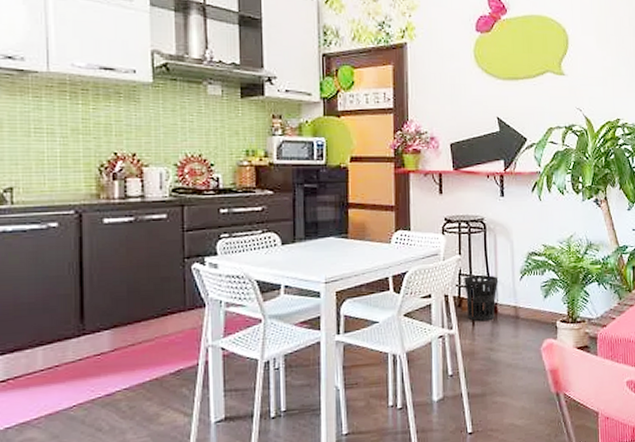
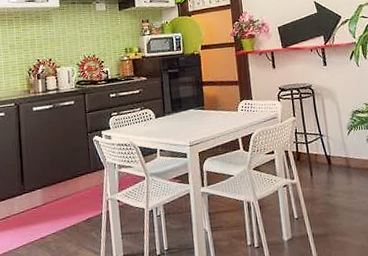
wastebasket: present [464,274,499,321] -> none [300,132,330,172]

